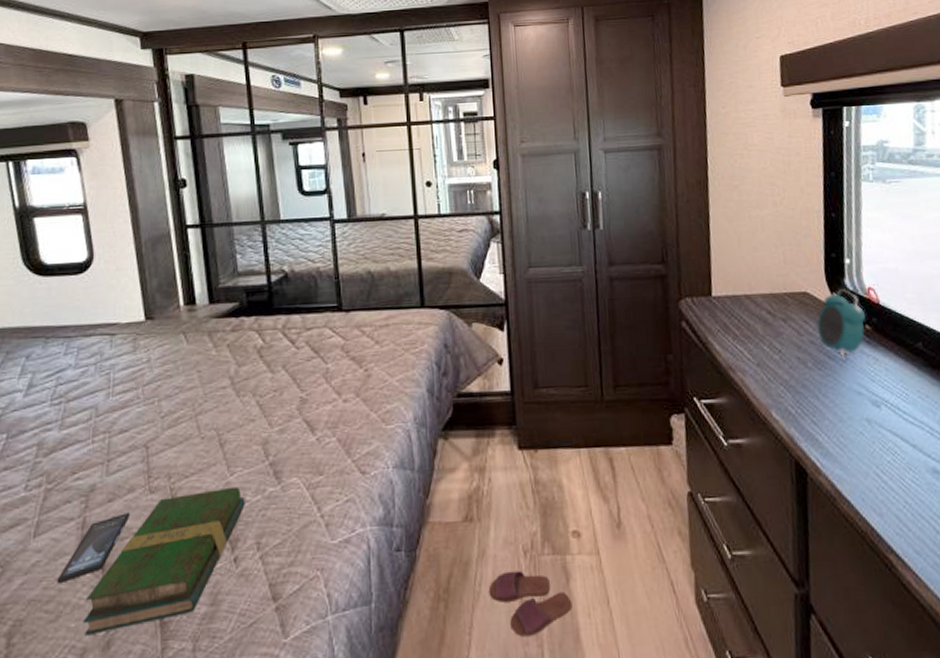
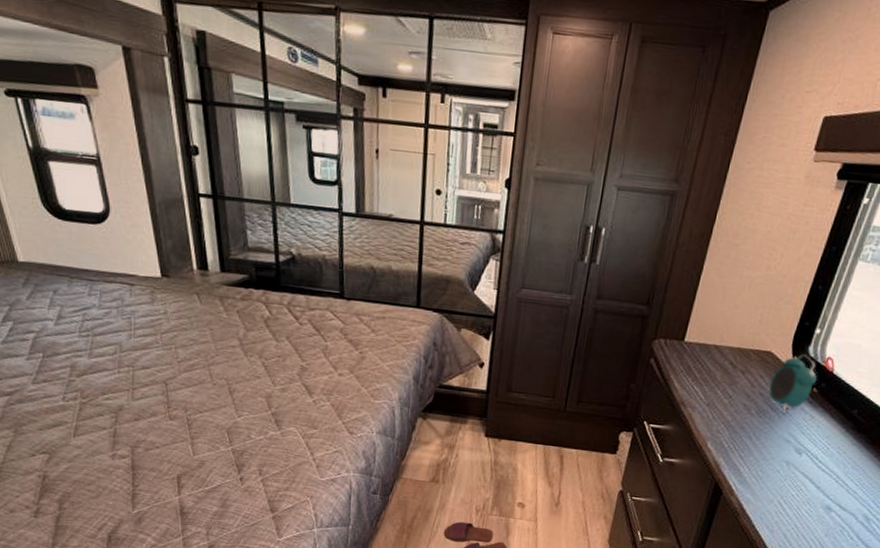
smartphone: present [56,513,131,583] -> none [95,431,154,473]
book: present [82,486,245,636] -> none [118,425,250,512]

